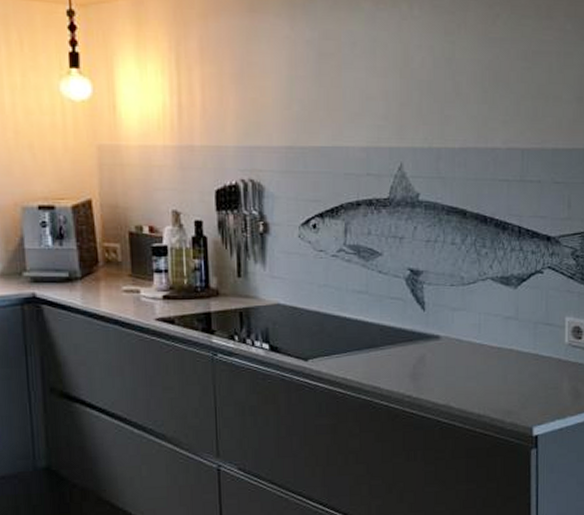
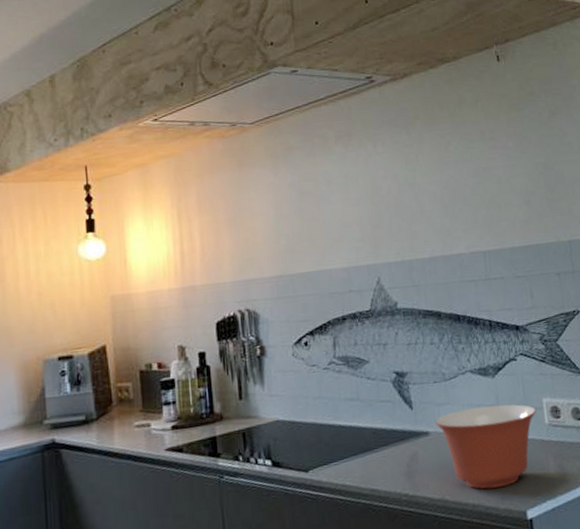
mixing bowl: none [448,317,558,401] -> present [435,404,537,489]

